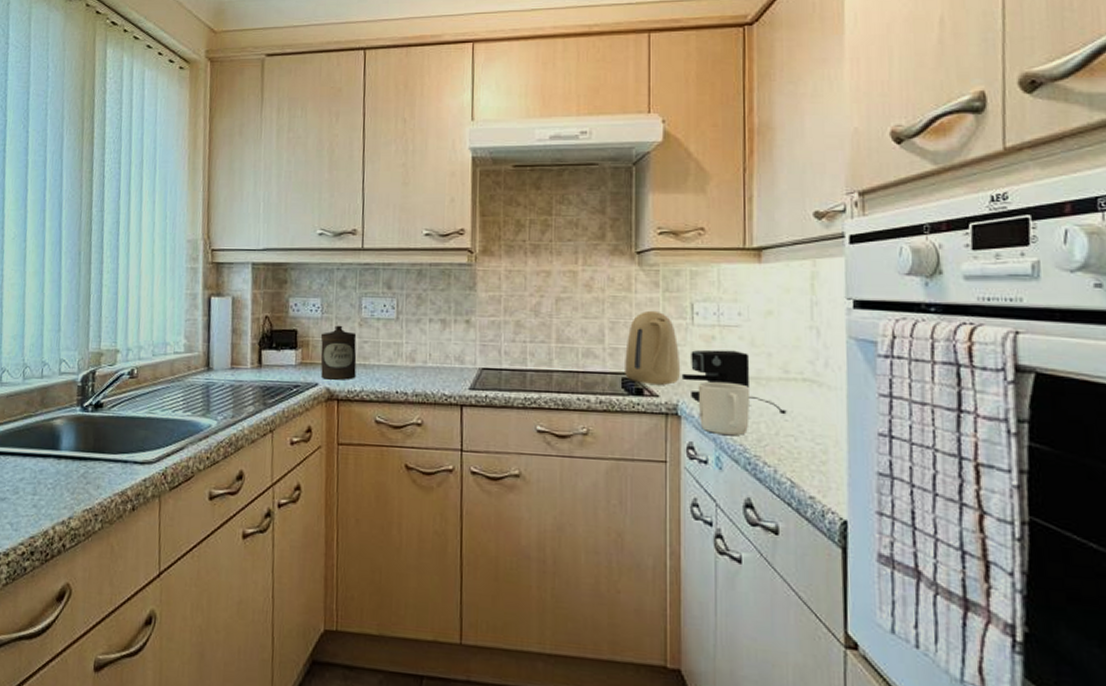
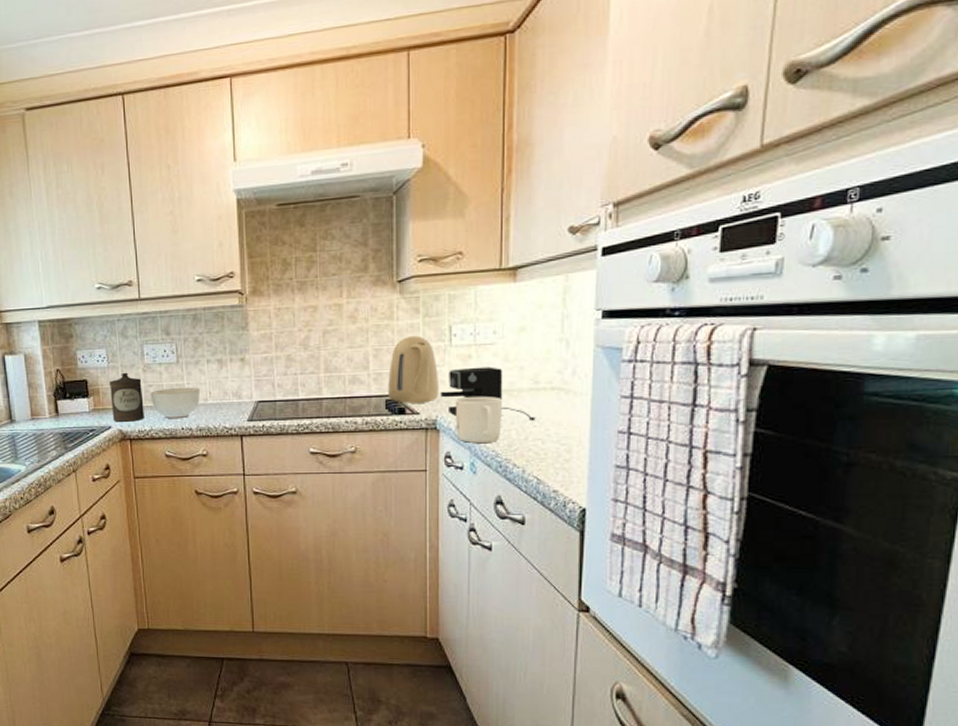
bowl: none [364,346,420,381] -> present [150,387,201,419]

